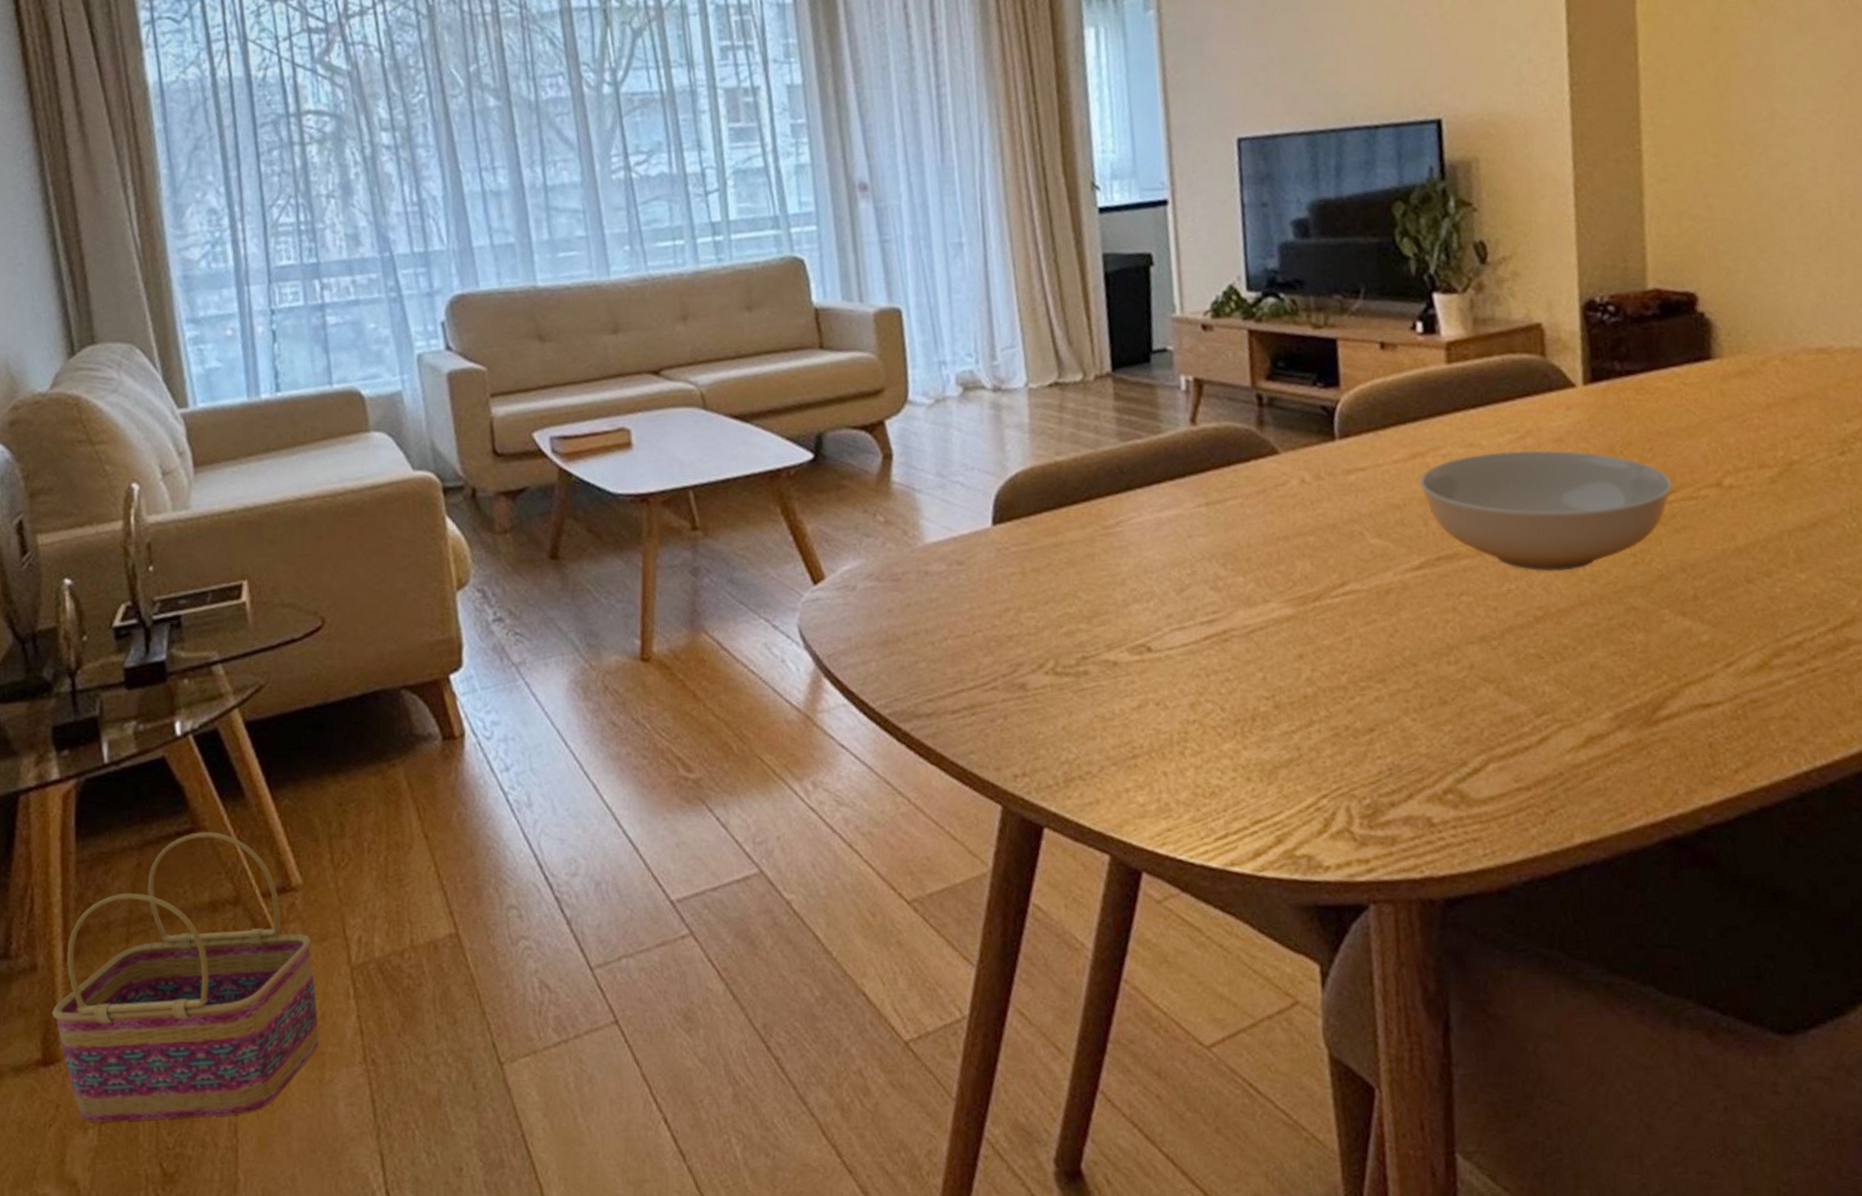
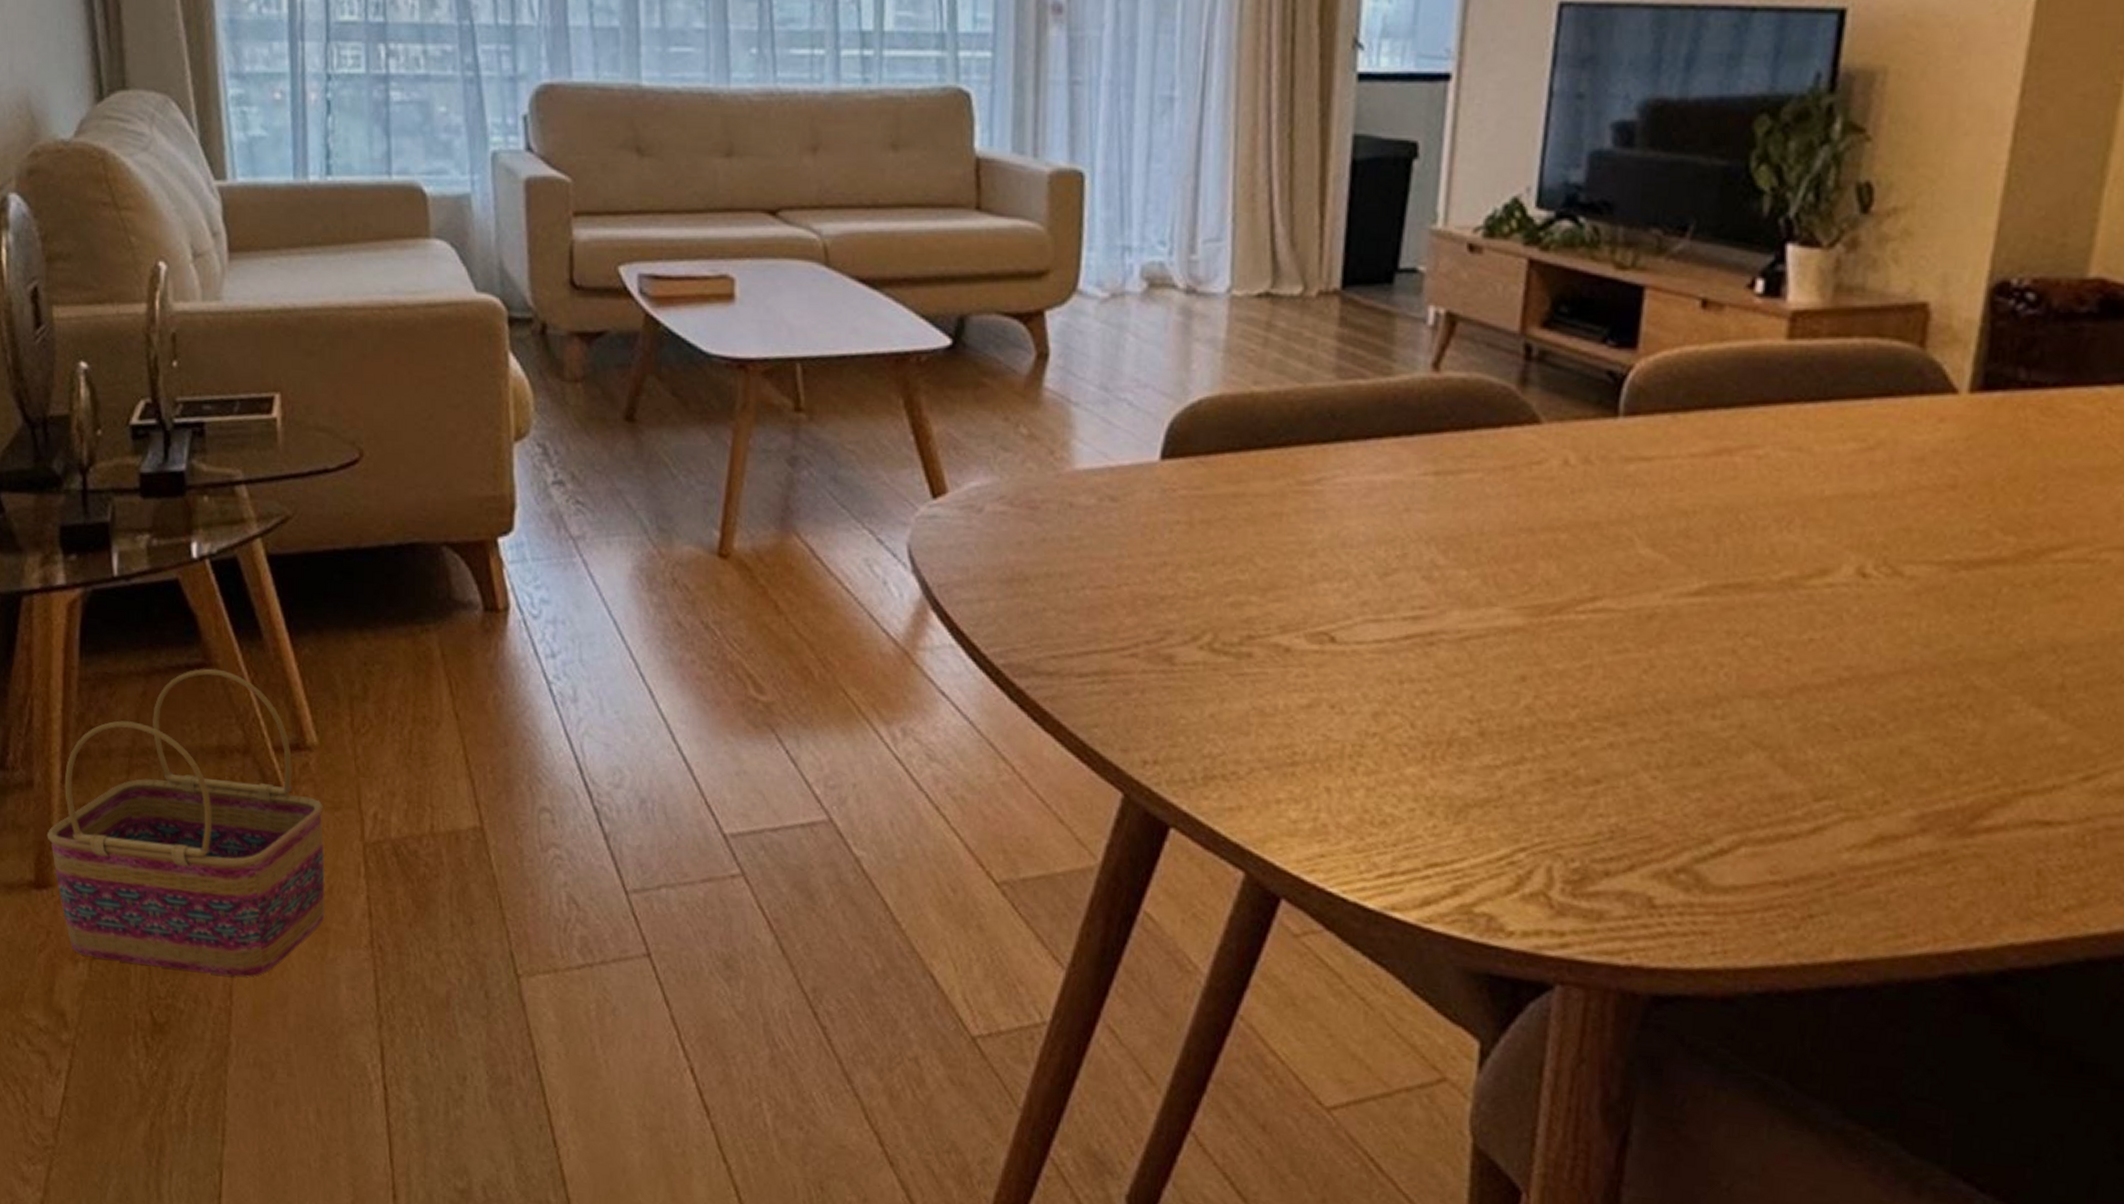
bowl: present [1419,450,1673,572] -> none [1719,461,2064,628]

